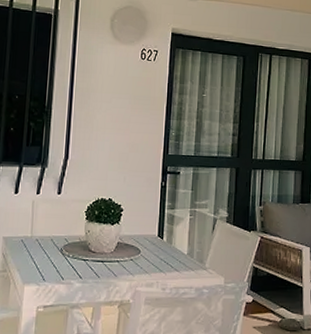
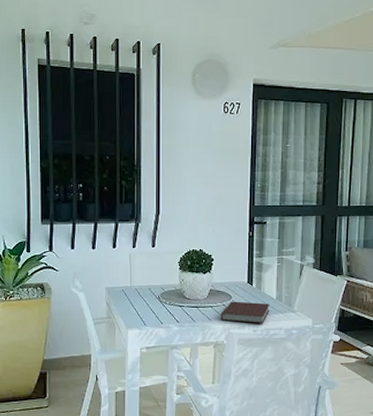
notebook: none [127,256,180,281] -> present [220,301,270,323]

